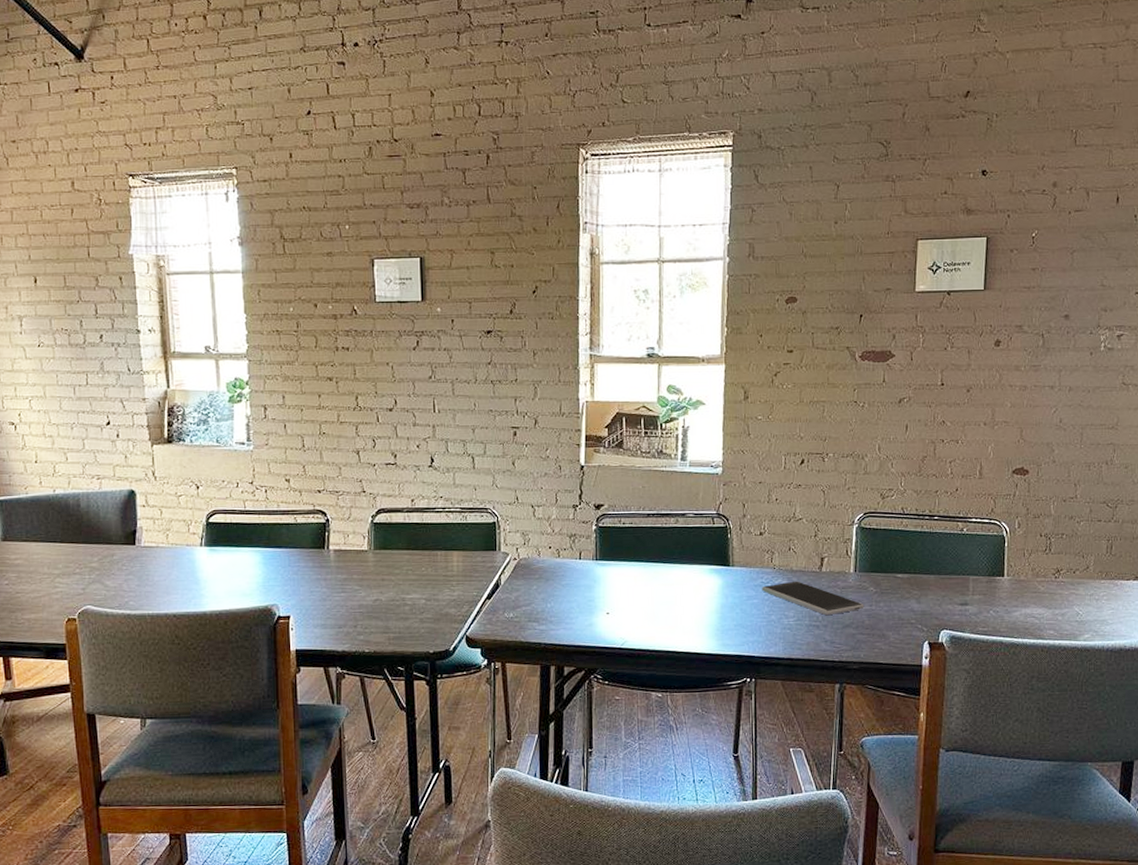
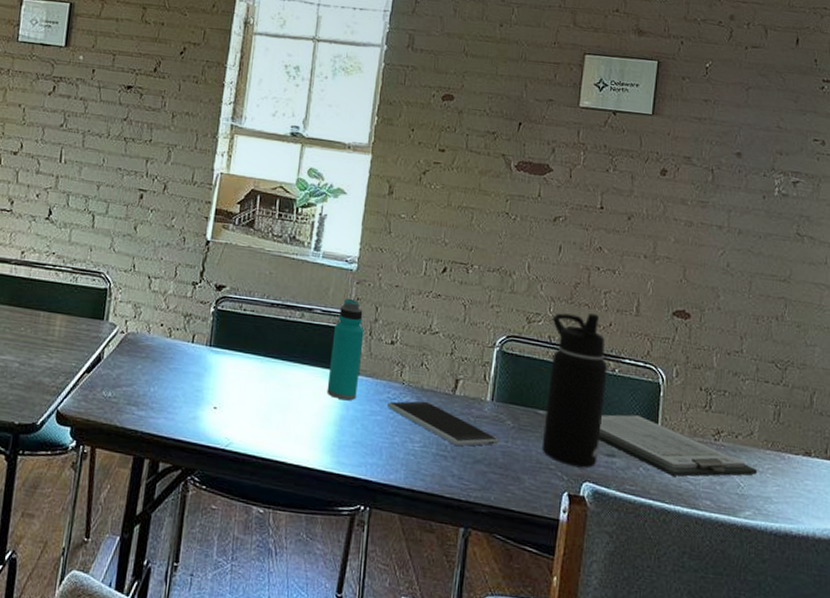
water bottle: none [706,499,735,591] -> present [327,298,364,401]
water bottle: none [902,482,957,618] -> present [541,313,608,467]
clipboard: none [952,566,1095,614] -> present [598,414,758,477]

